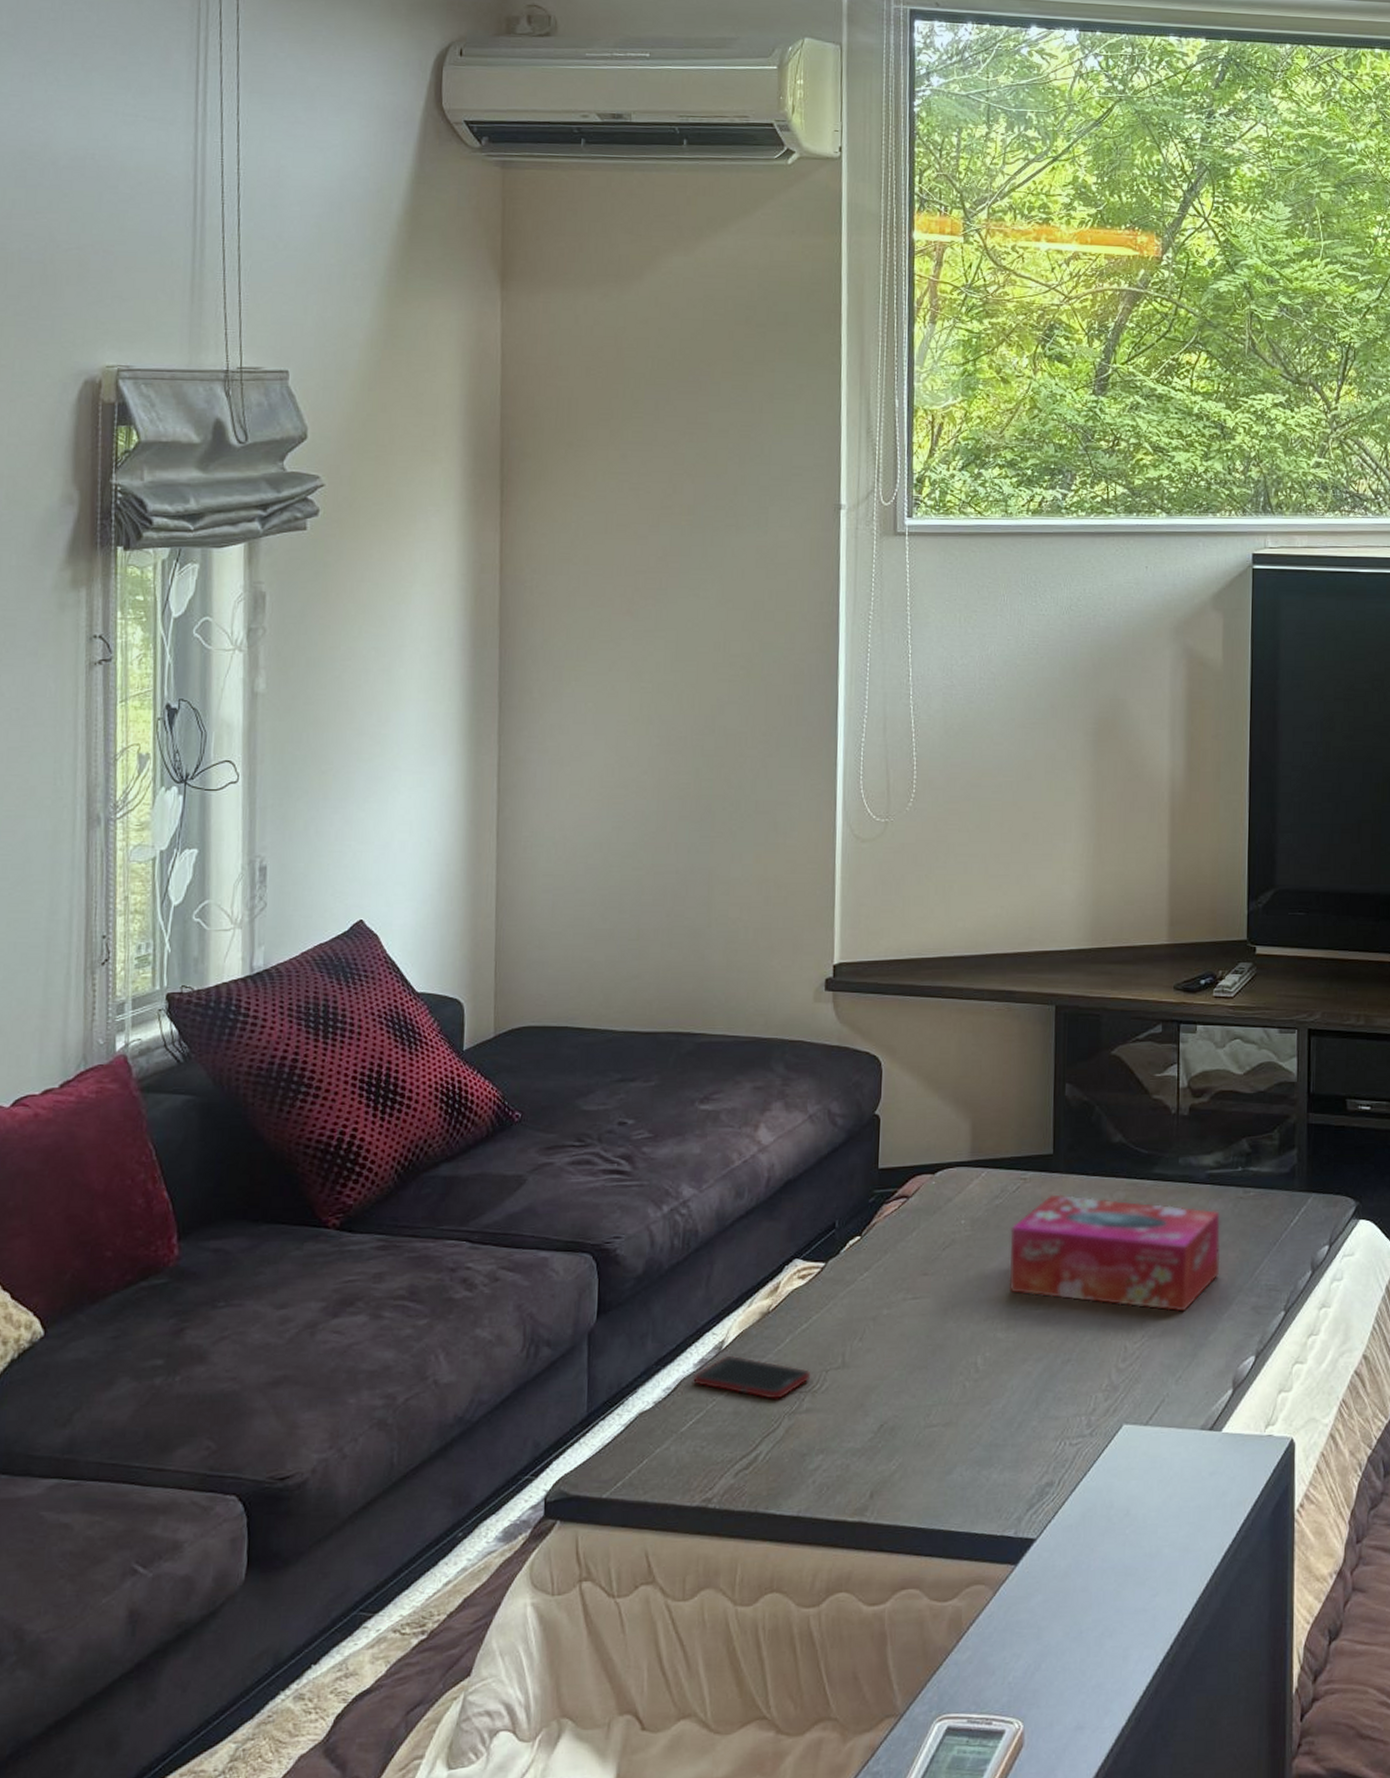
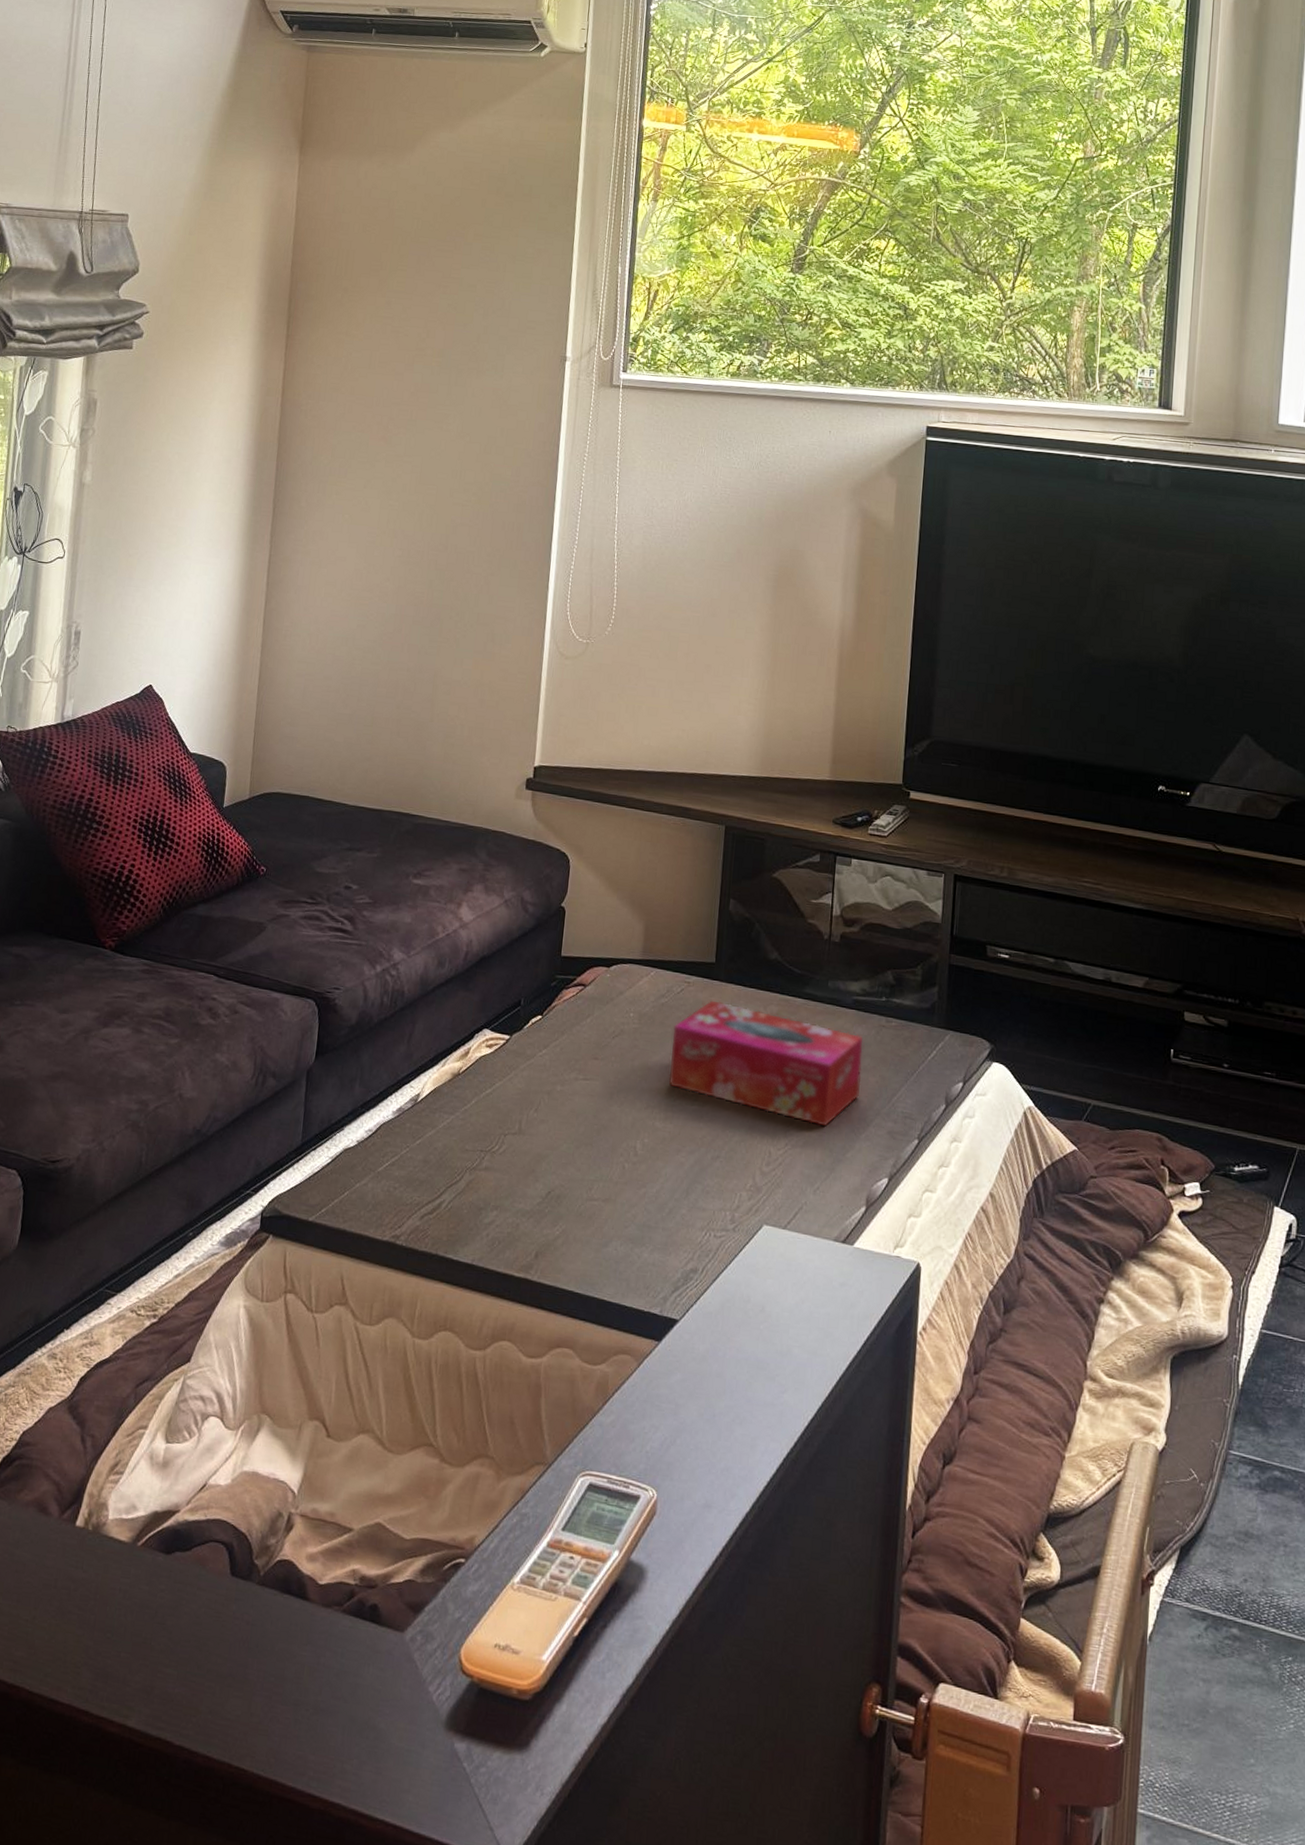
cell phone: present [693,1355,810,1399] -> none [391,1107,491,1155]

